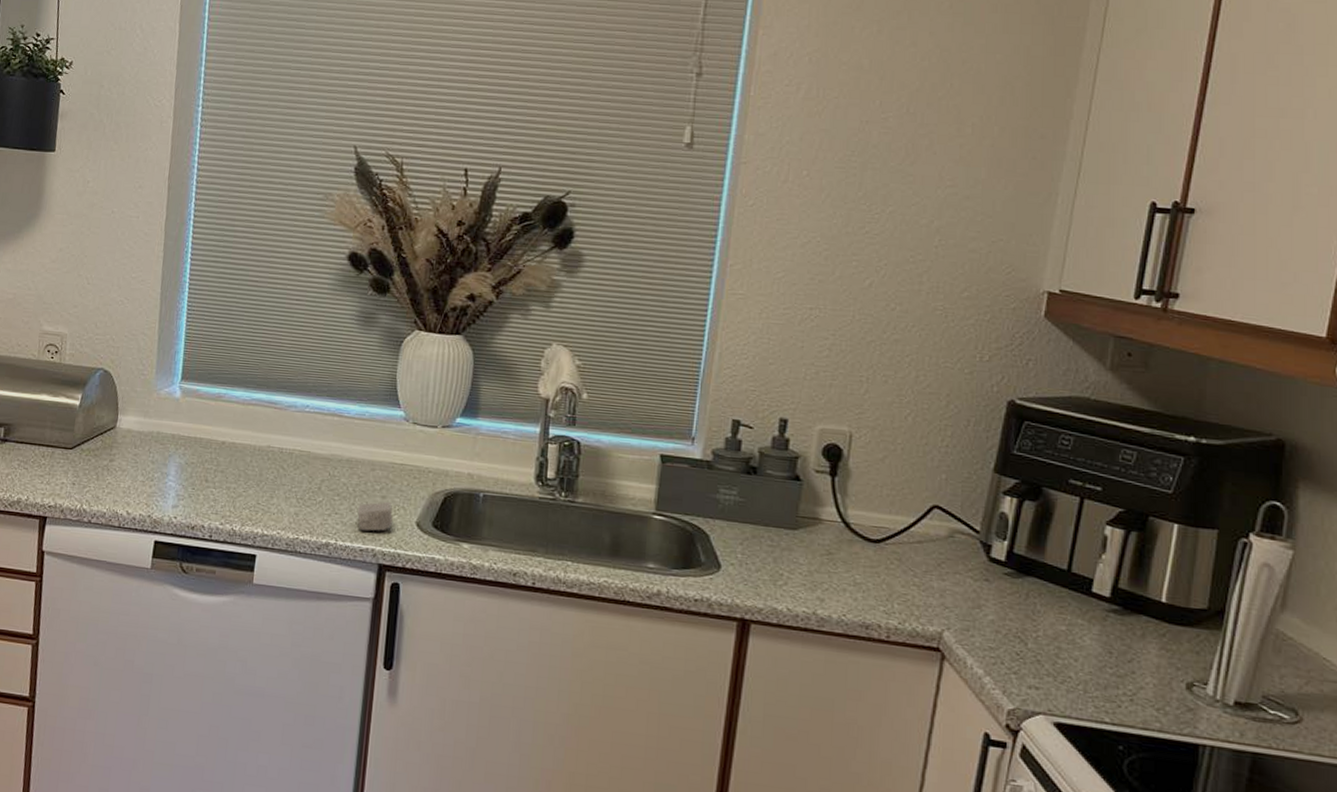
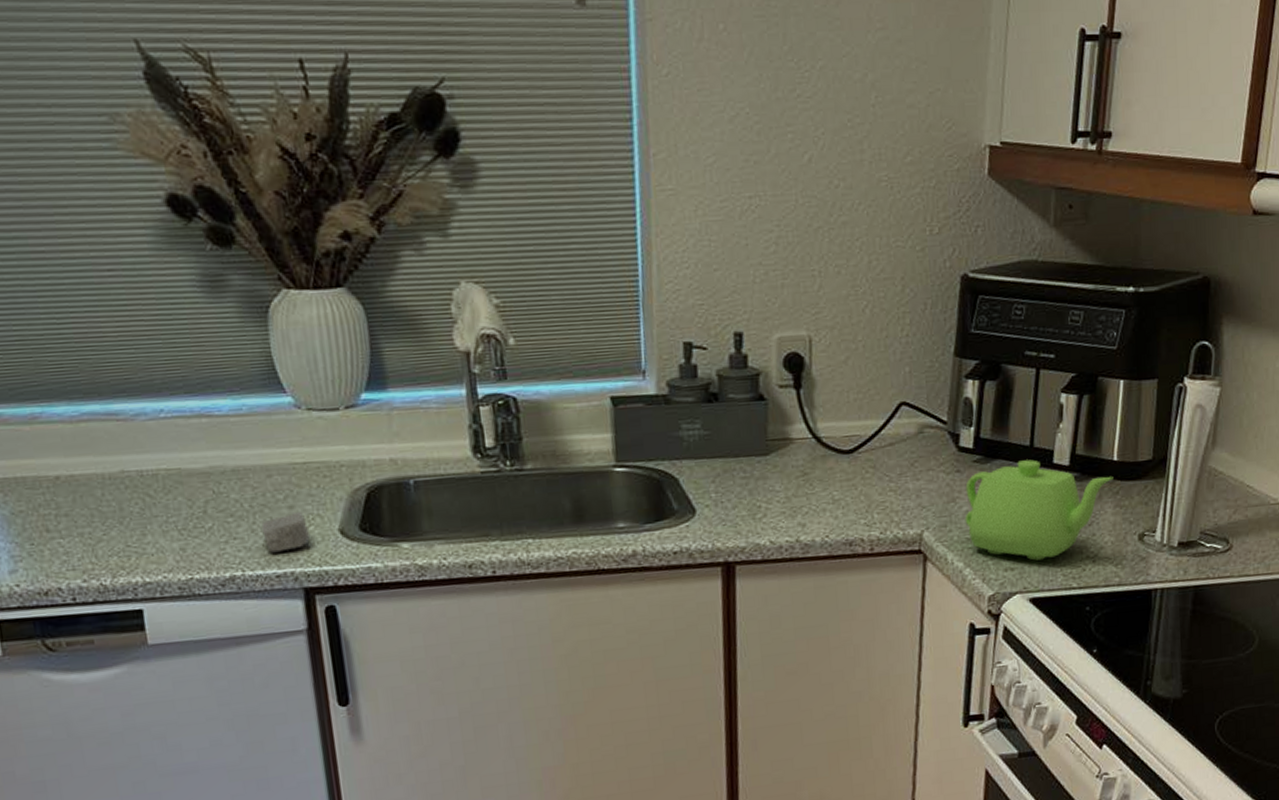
teapot: none [989,582,1160,686] -> present [965,459,1114,561]

